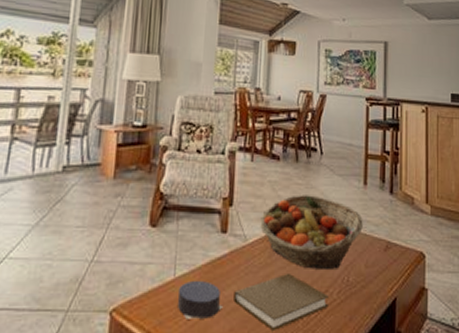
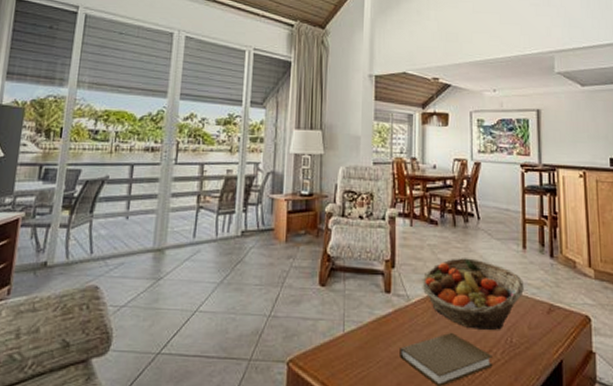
candle: present [177,281,224,319] -> none [347,337,391,372]

